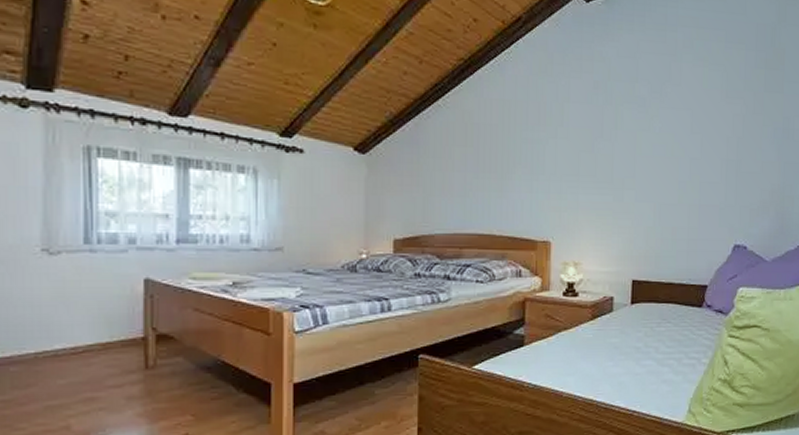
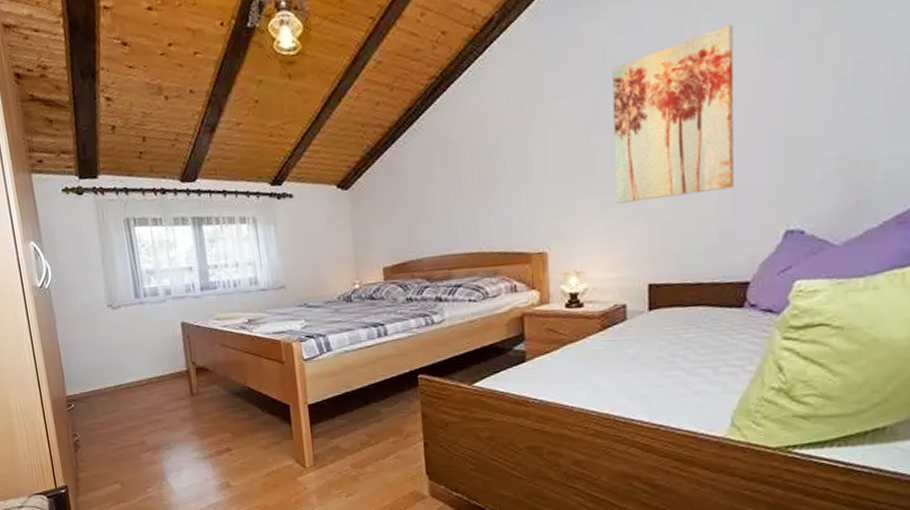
wall art: none [611,69,706,205] -> present [611,24,735,204]

